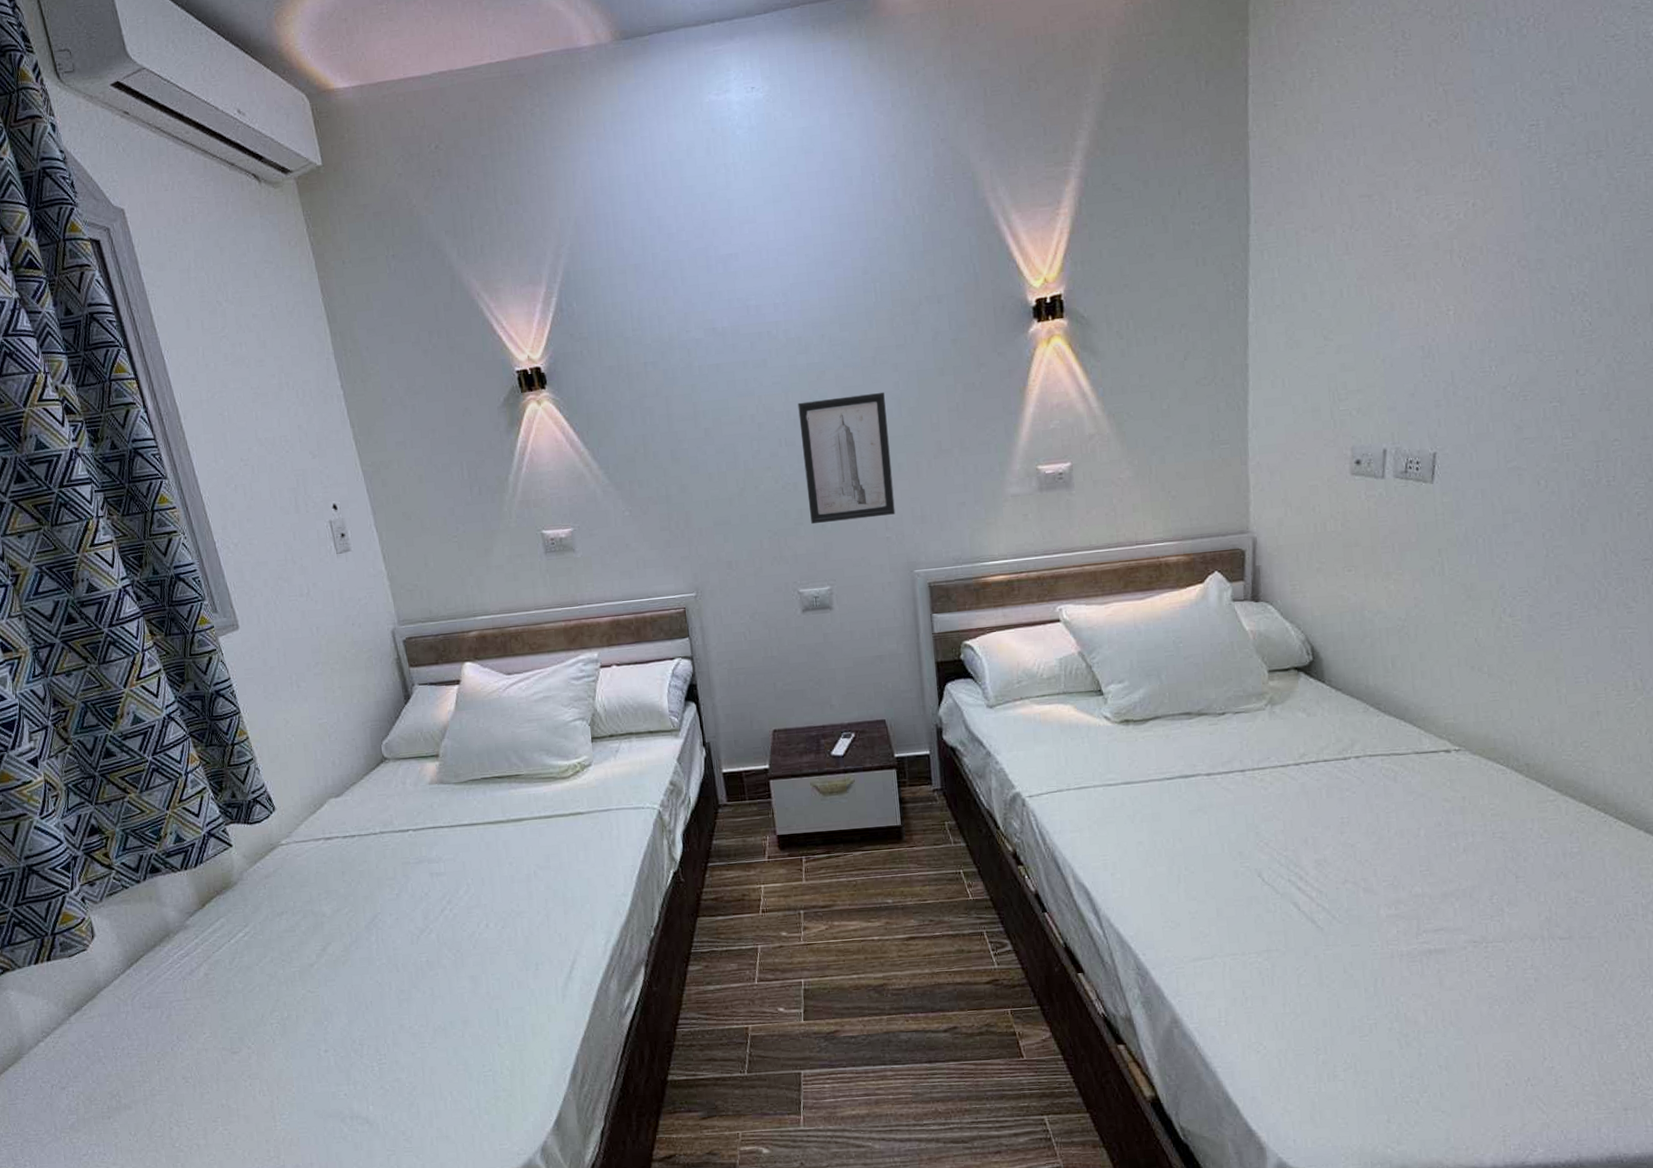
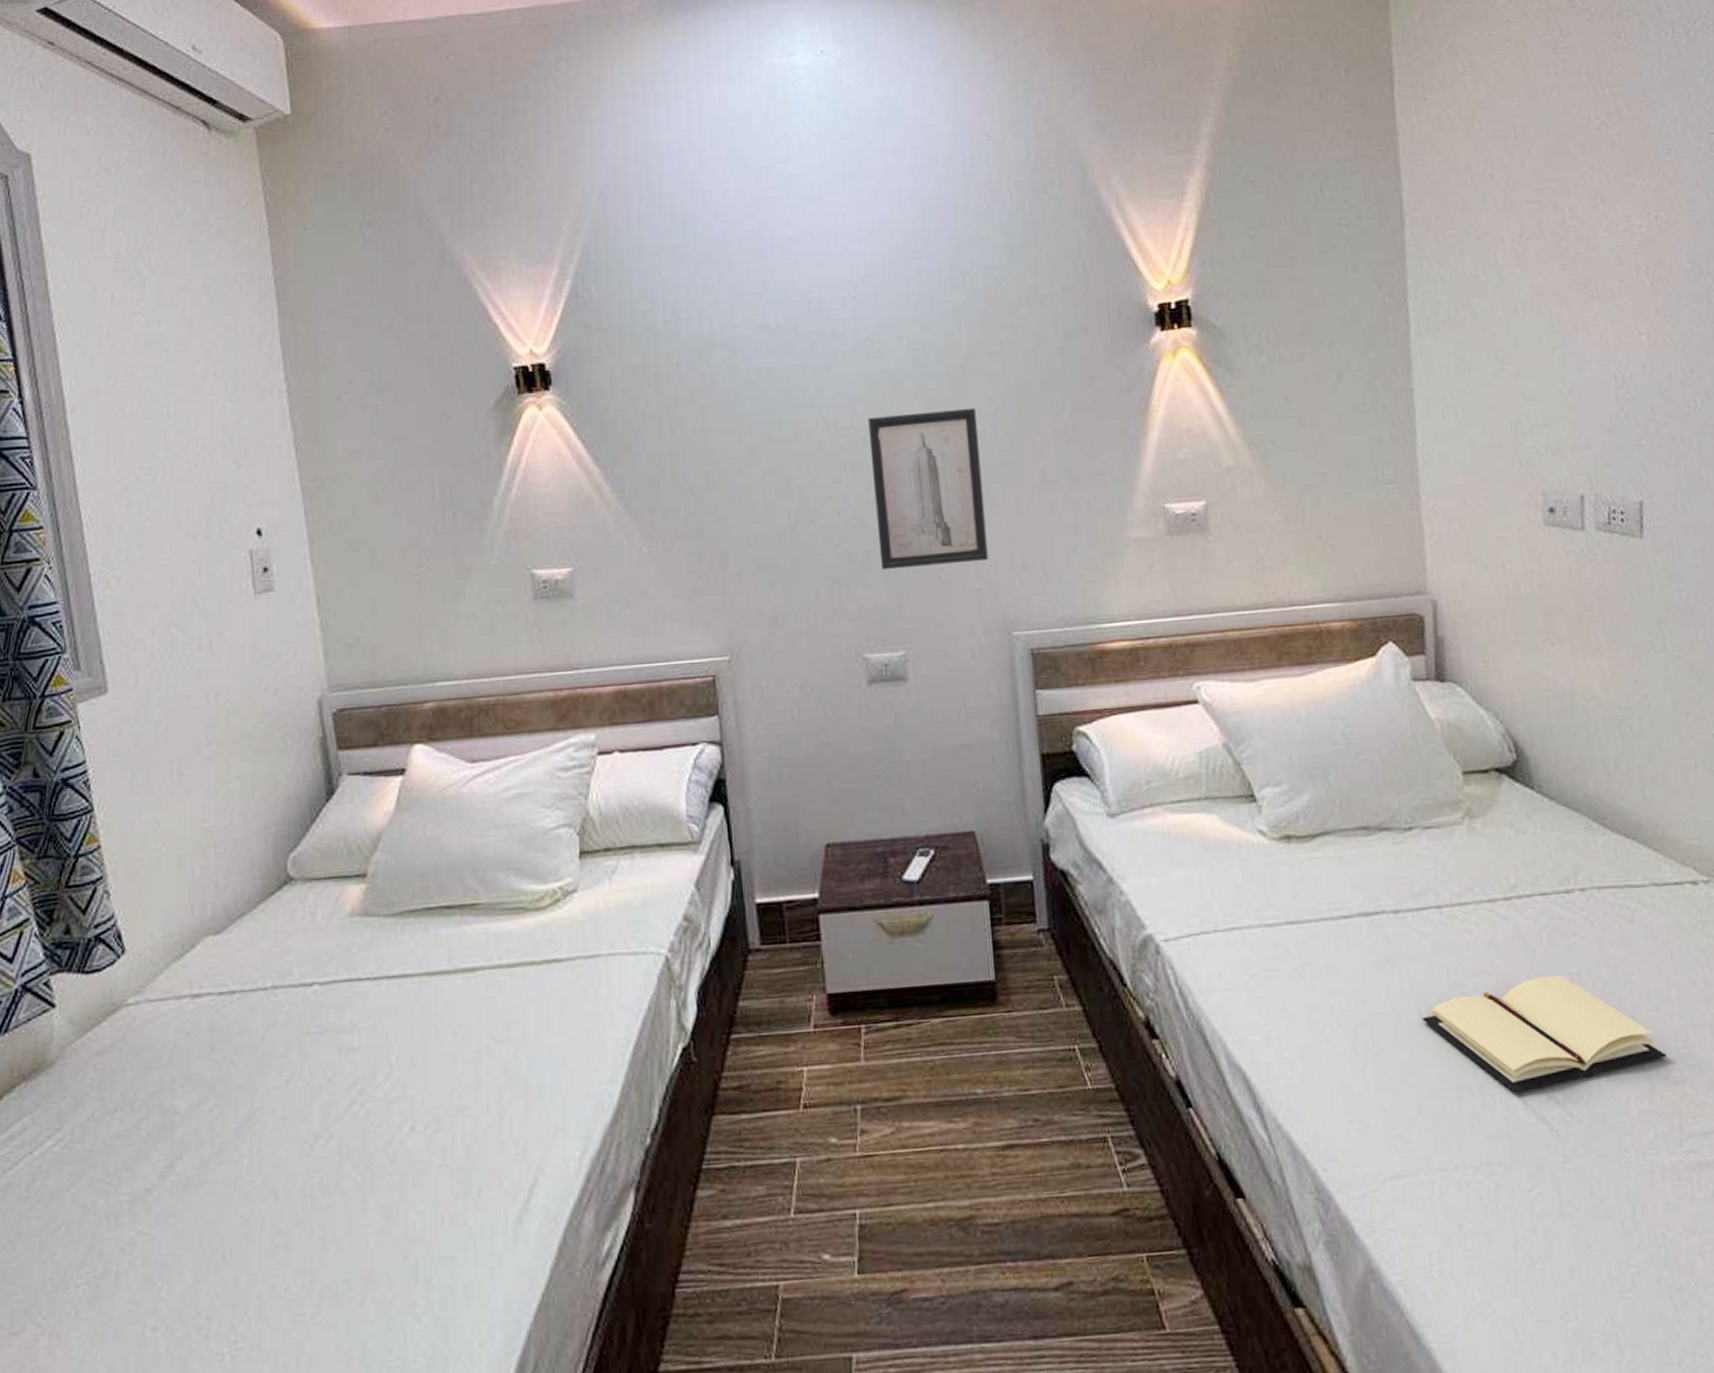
book: none [1223,819,1413,902] -> present [1421,974,1668,1093]

